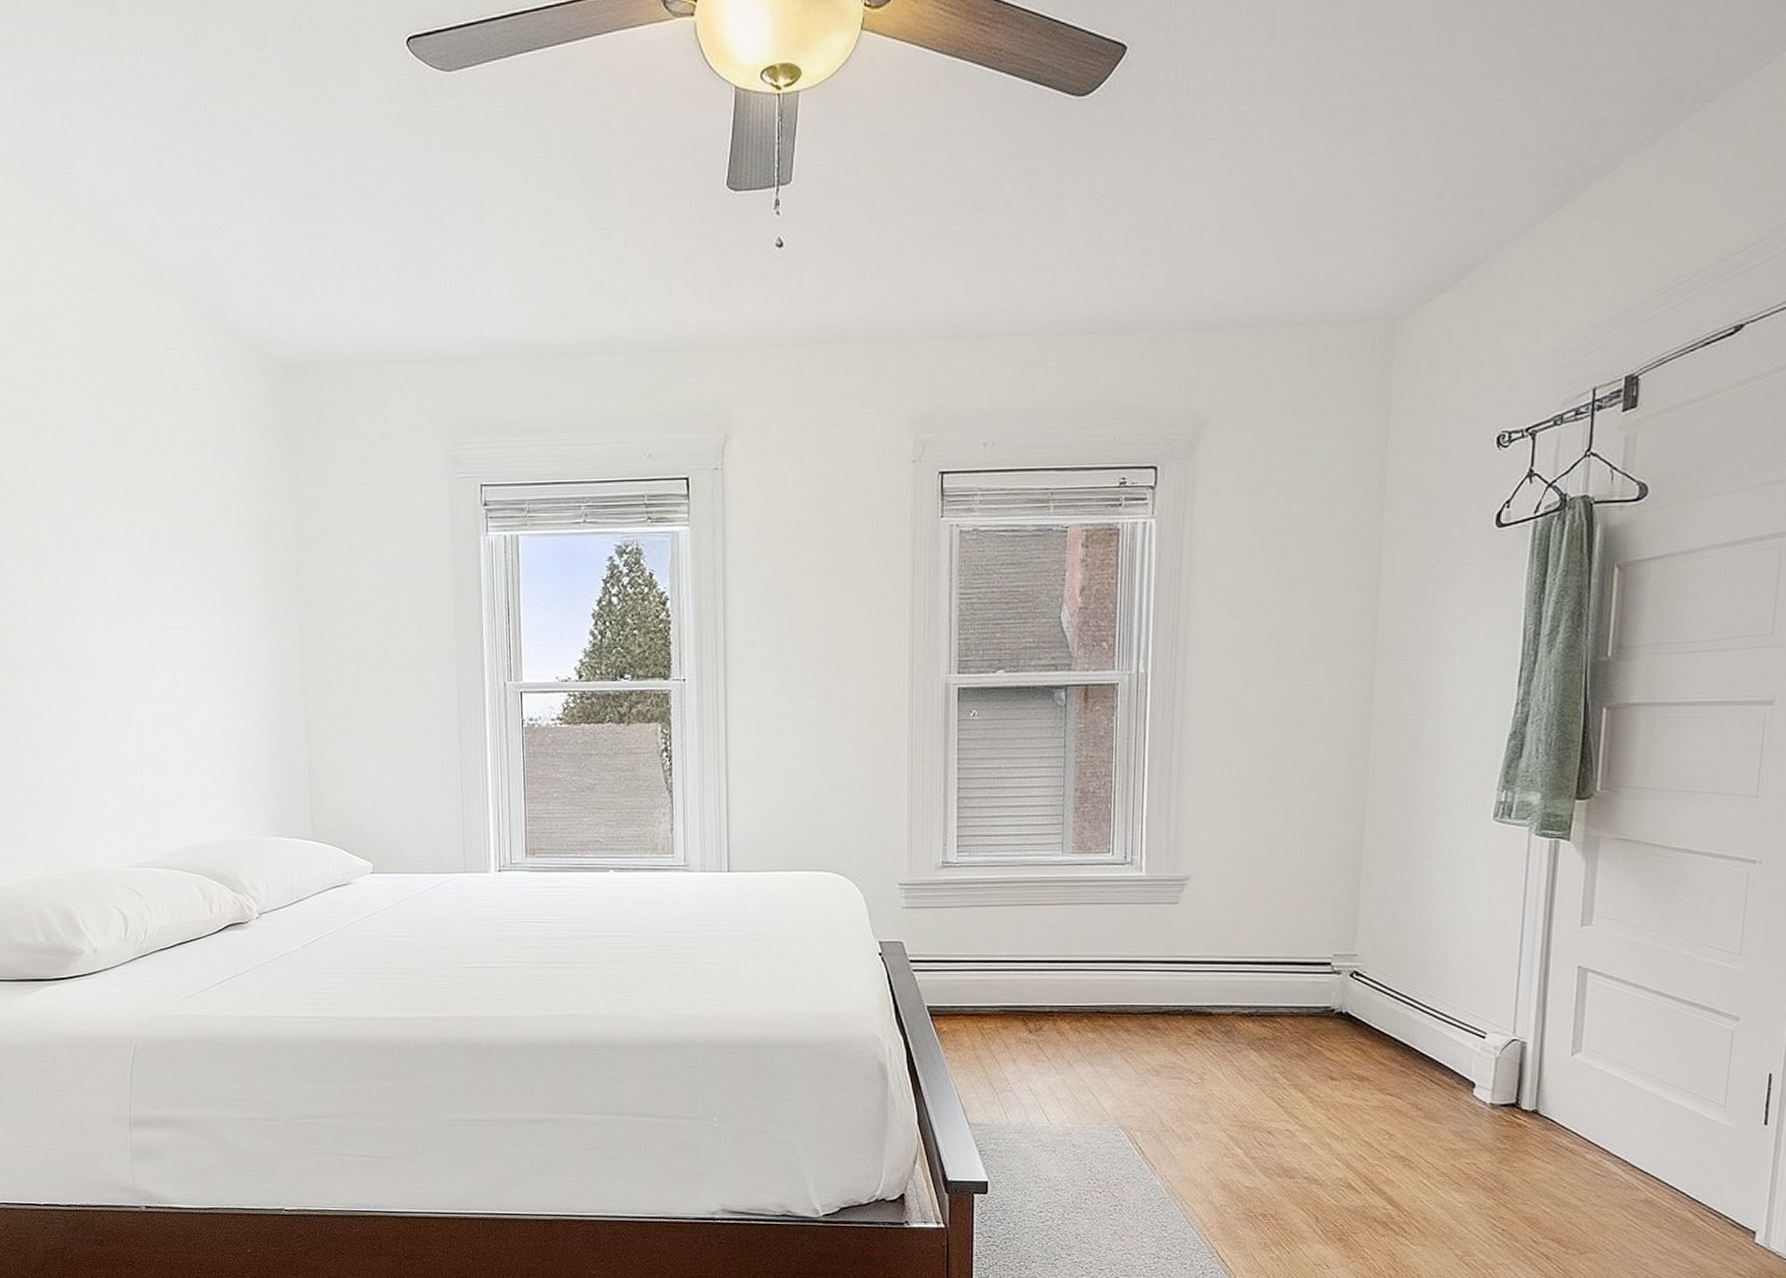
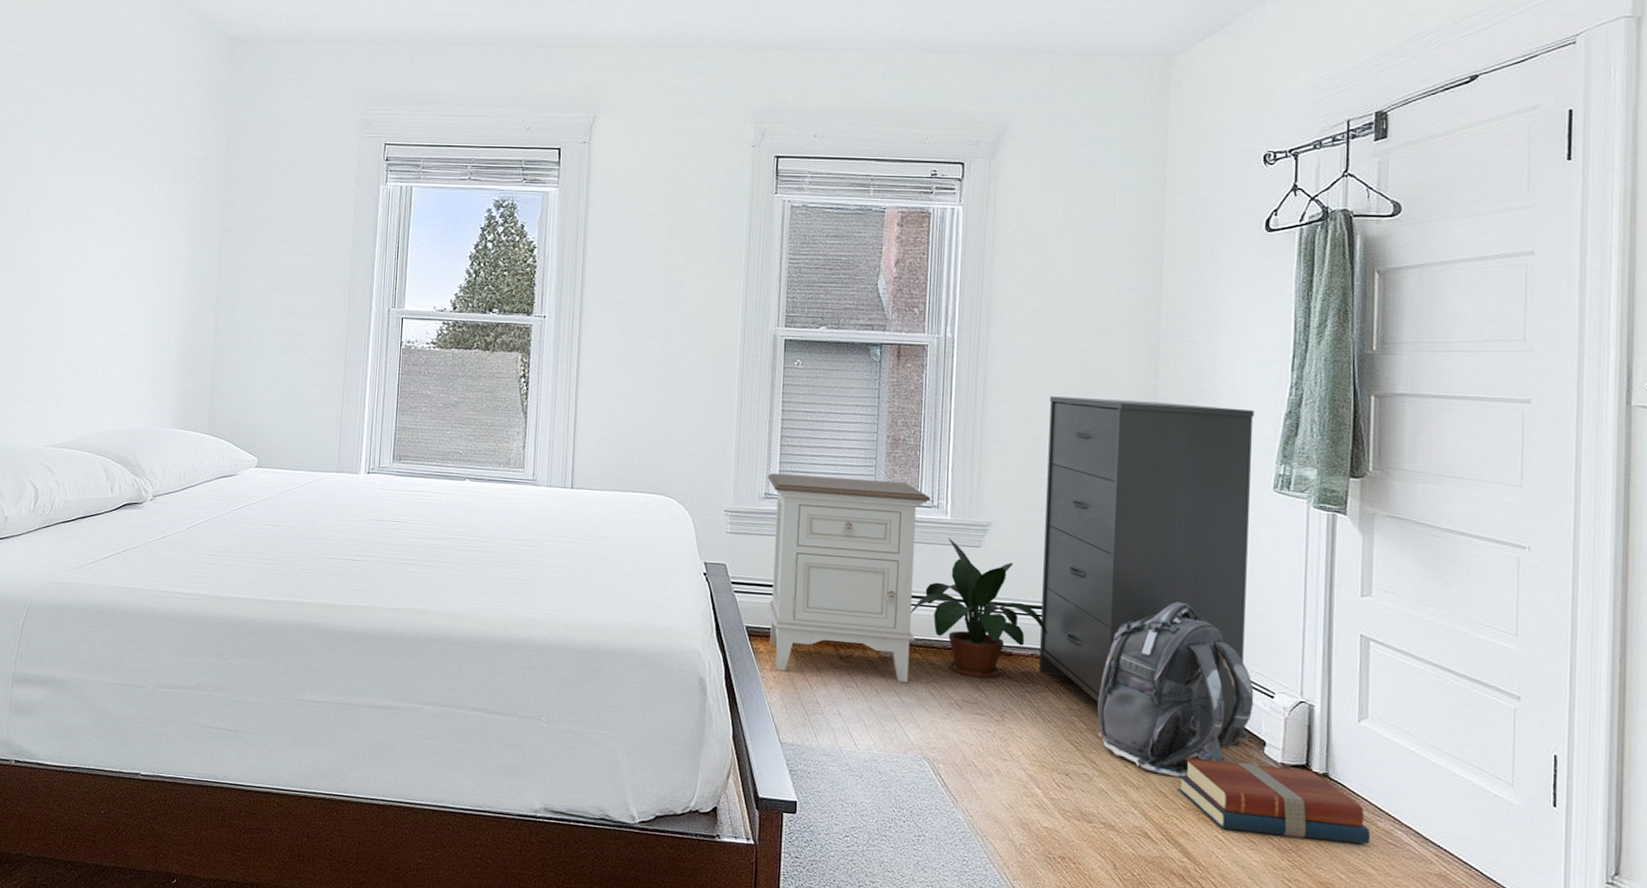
nightstand: none [944,839,1124,1052] -> present [767,473,931,683]
potted plant: none [1103,896,1250,1040] -> present [910,538,1048,678]
dresser: none [1239,731,1476,1089] -> present [1038,396,1254,746]
backpack: none [1299,946,1465,1126] -> present [1095,601,1254,777]
books: none [1383,1105,1578,1178] -> present [1178,757,1371,845]

